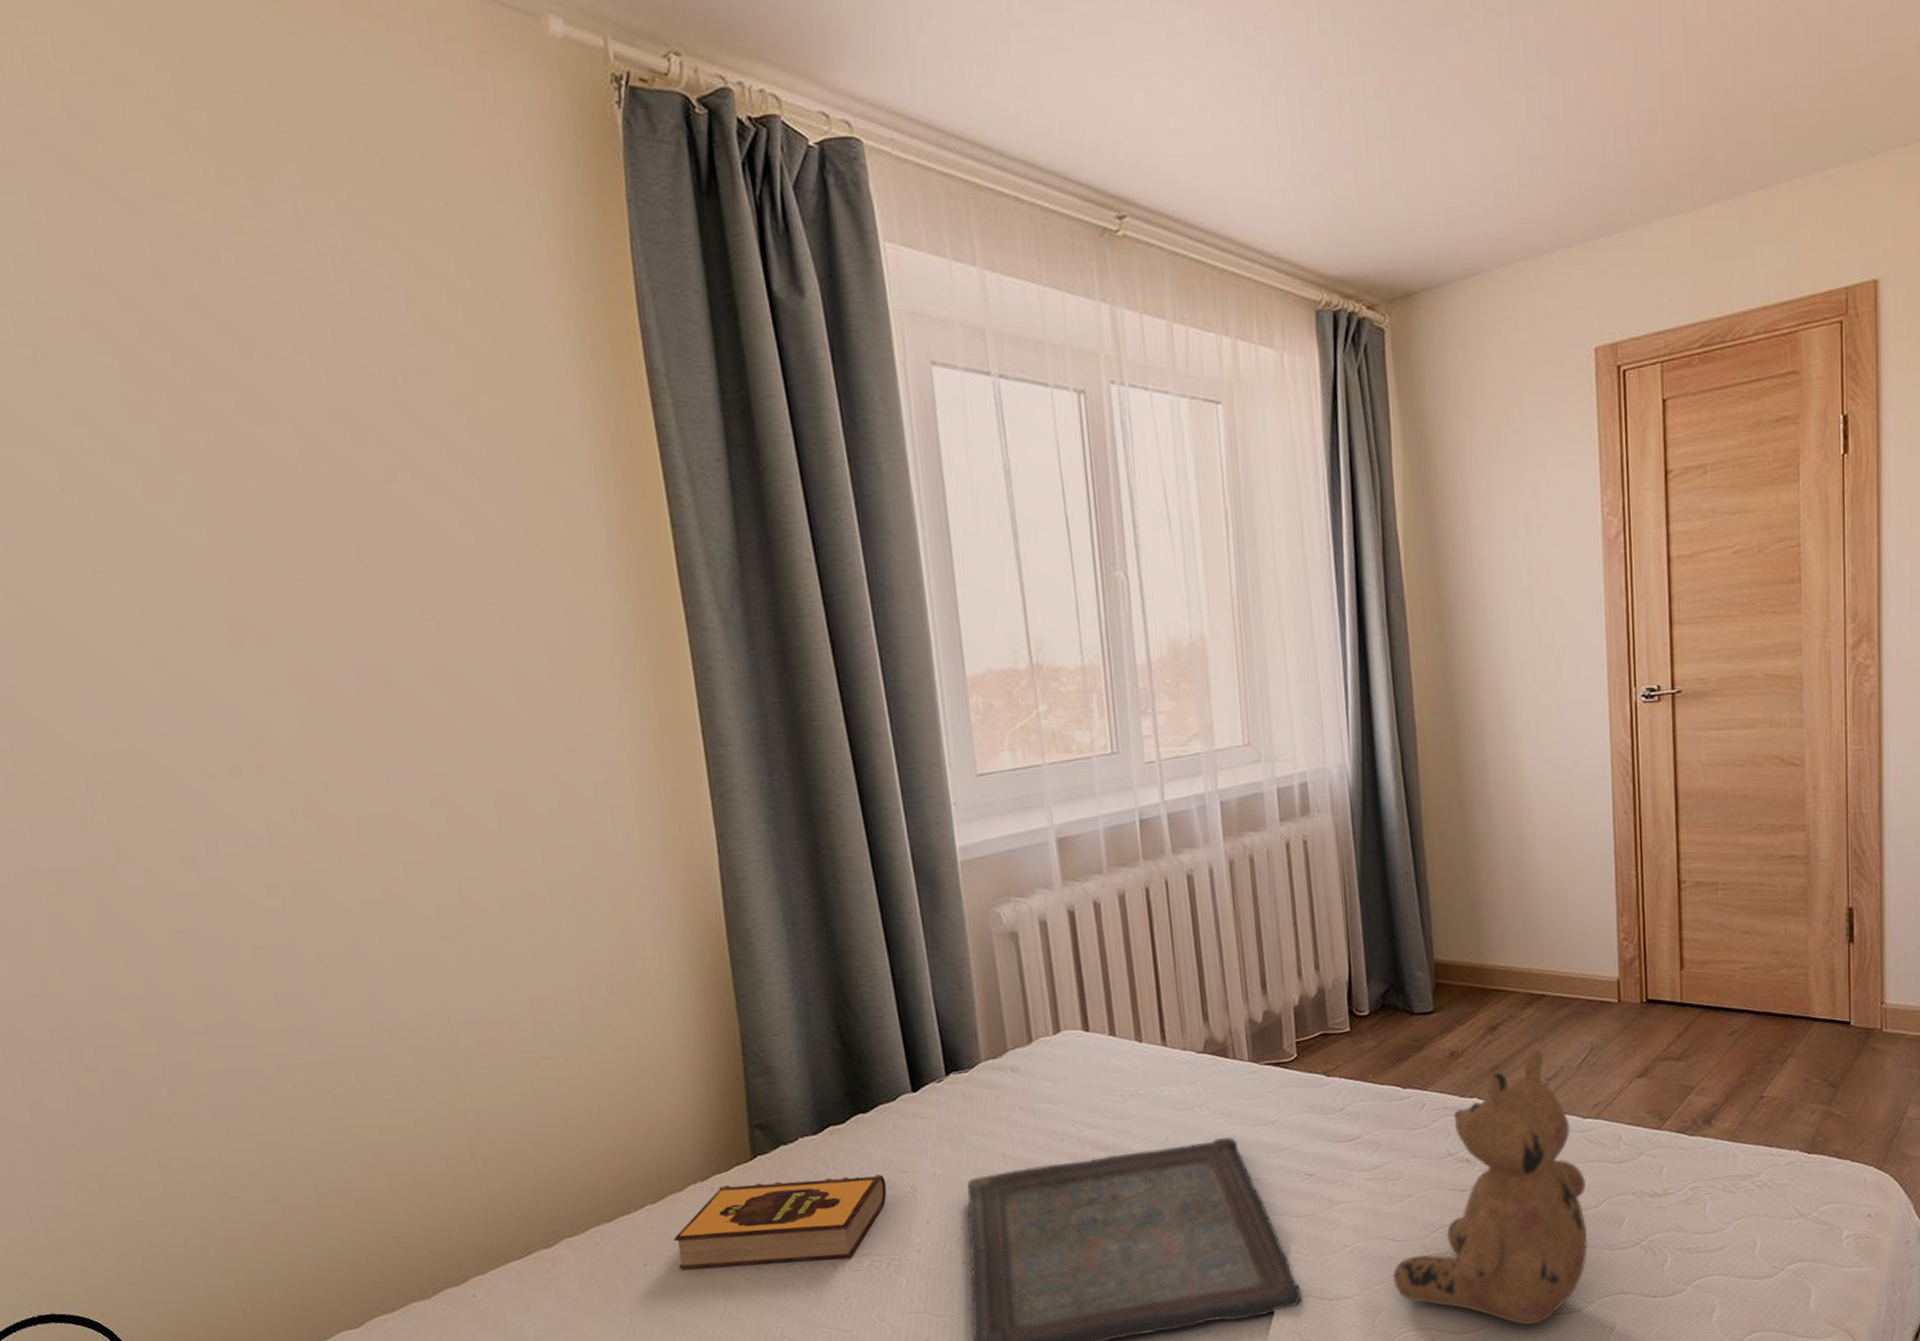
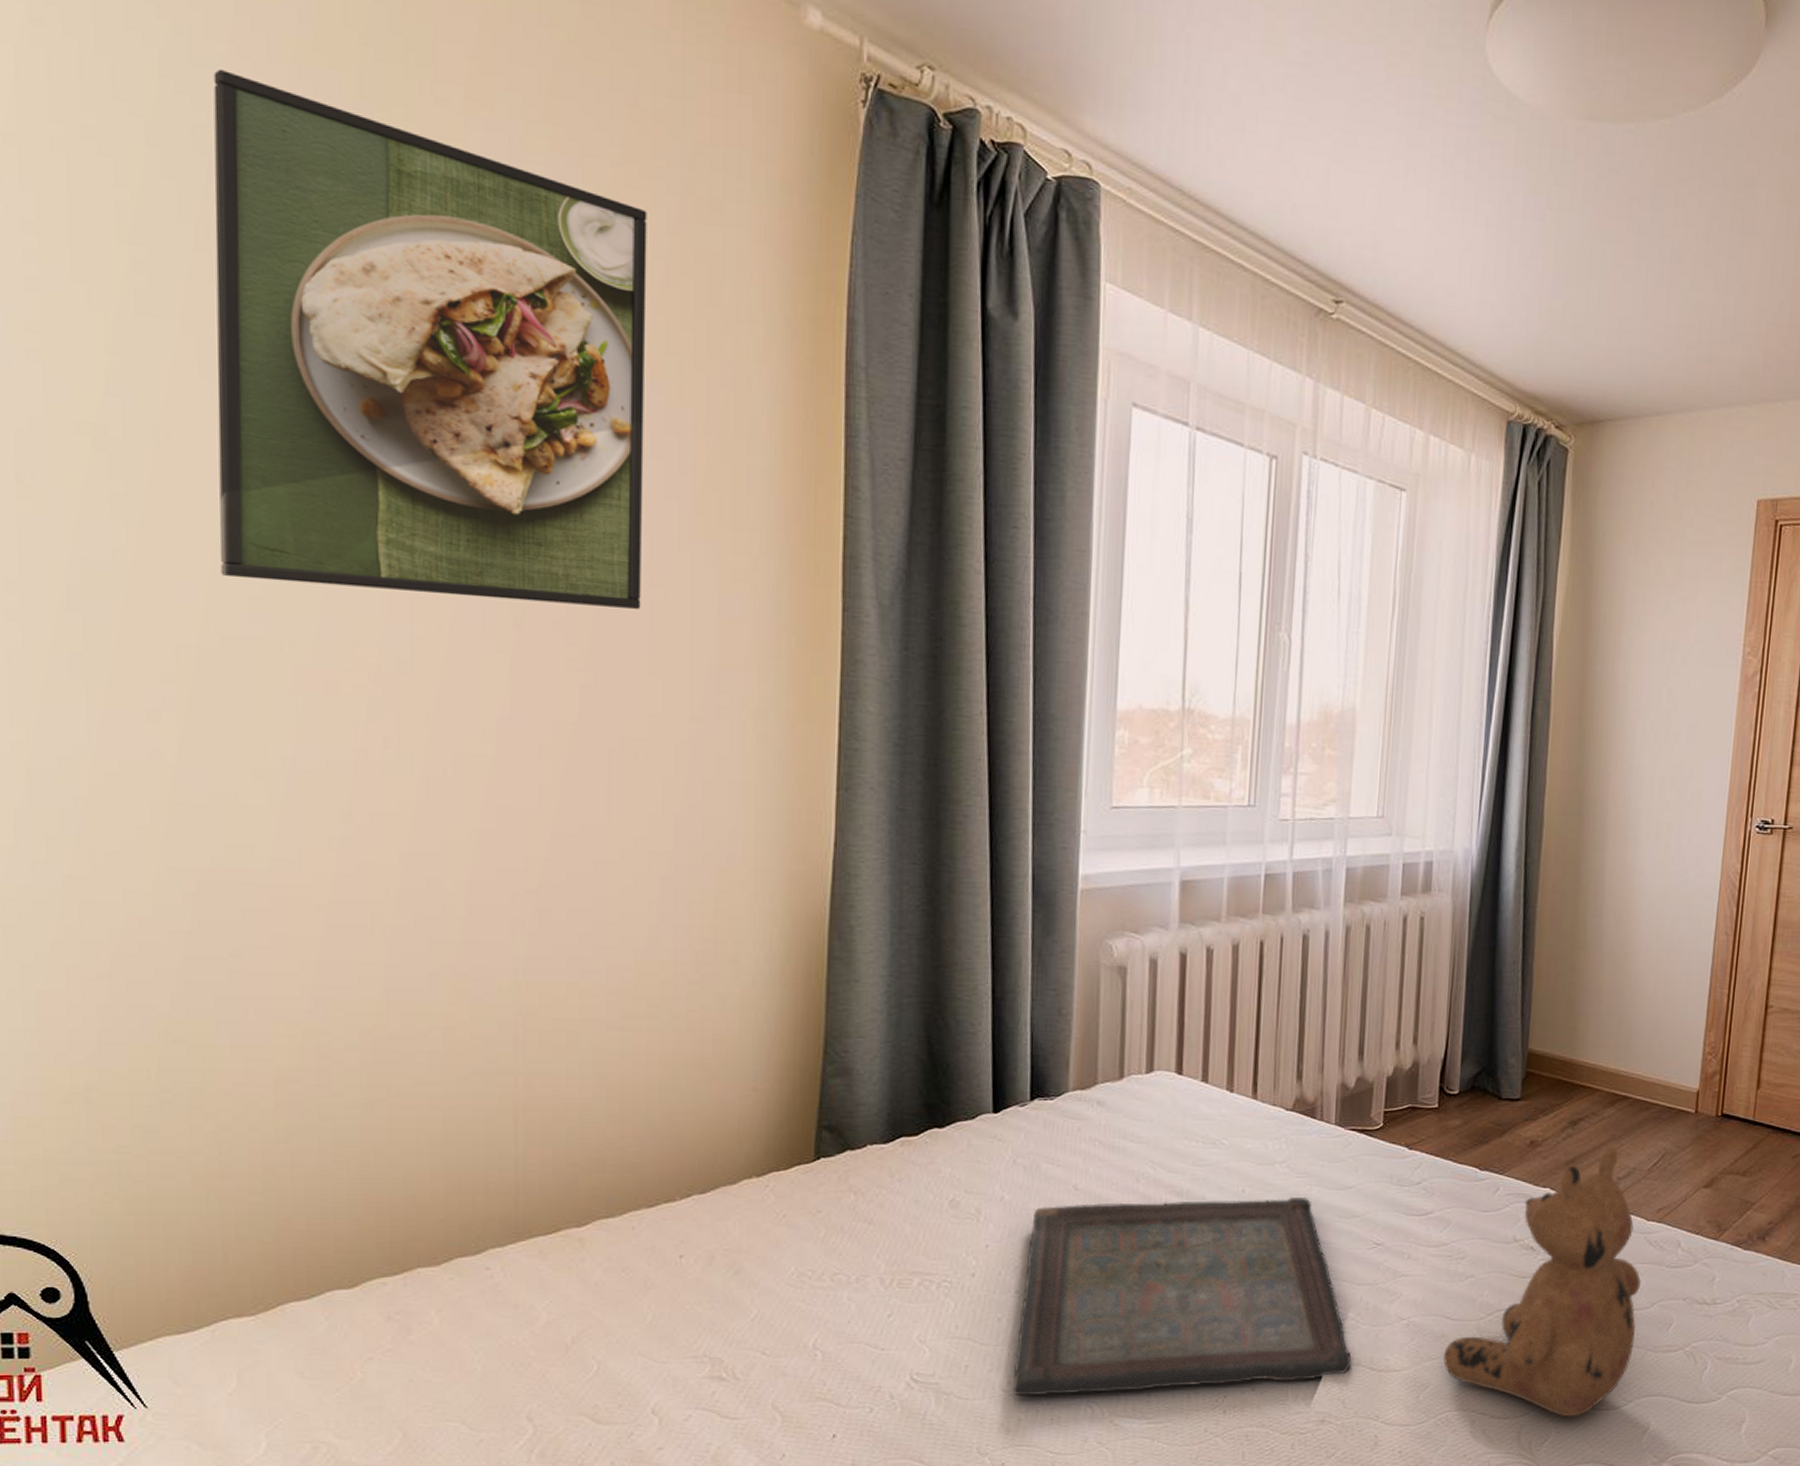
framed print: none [20,192,498,681] -> present [213,68,647,610]
hardback book: present [673,1174,887,1270] -> none [716,1184,951,1274]

